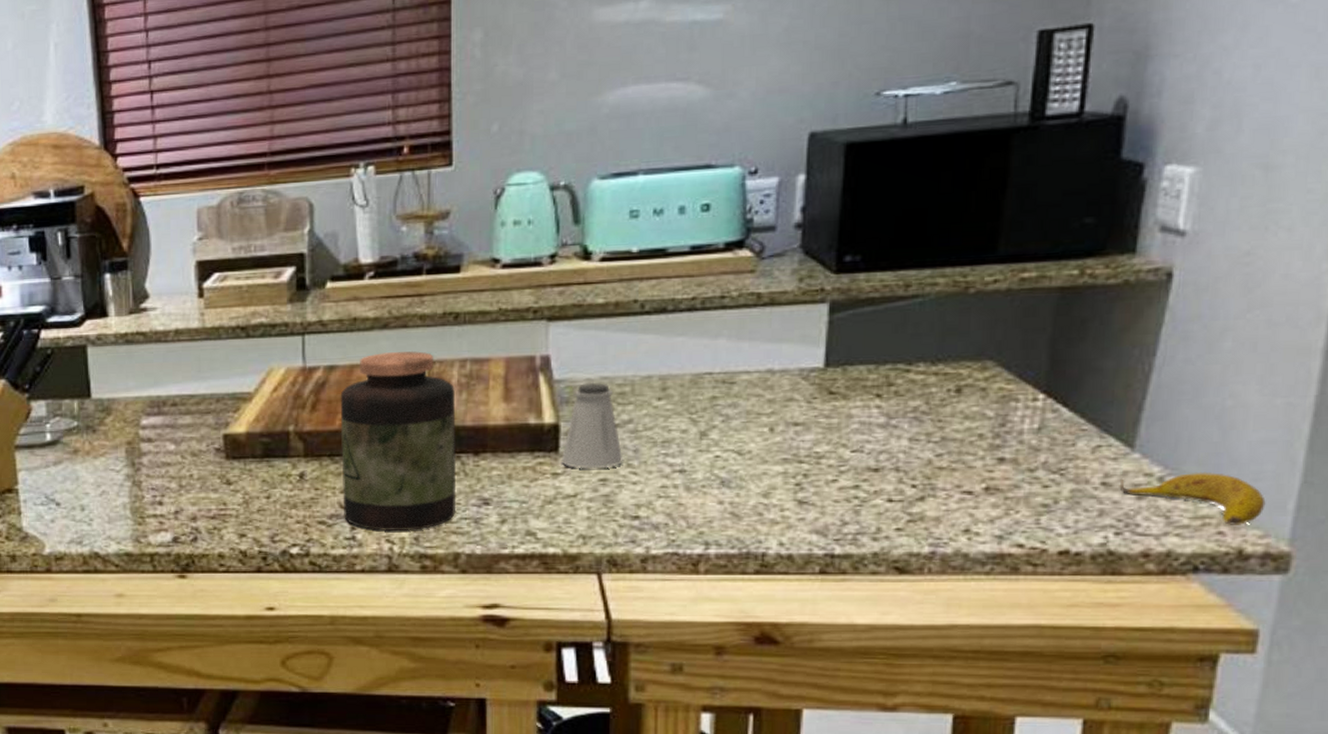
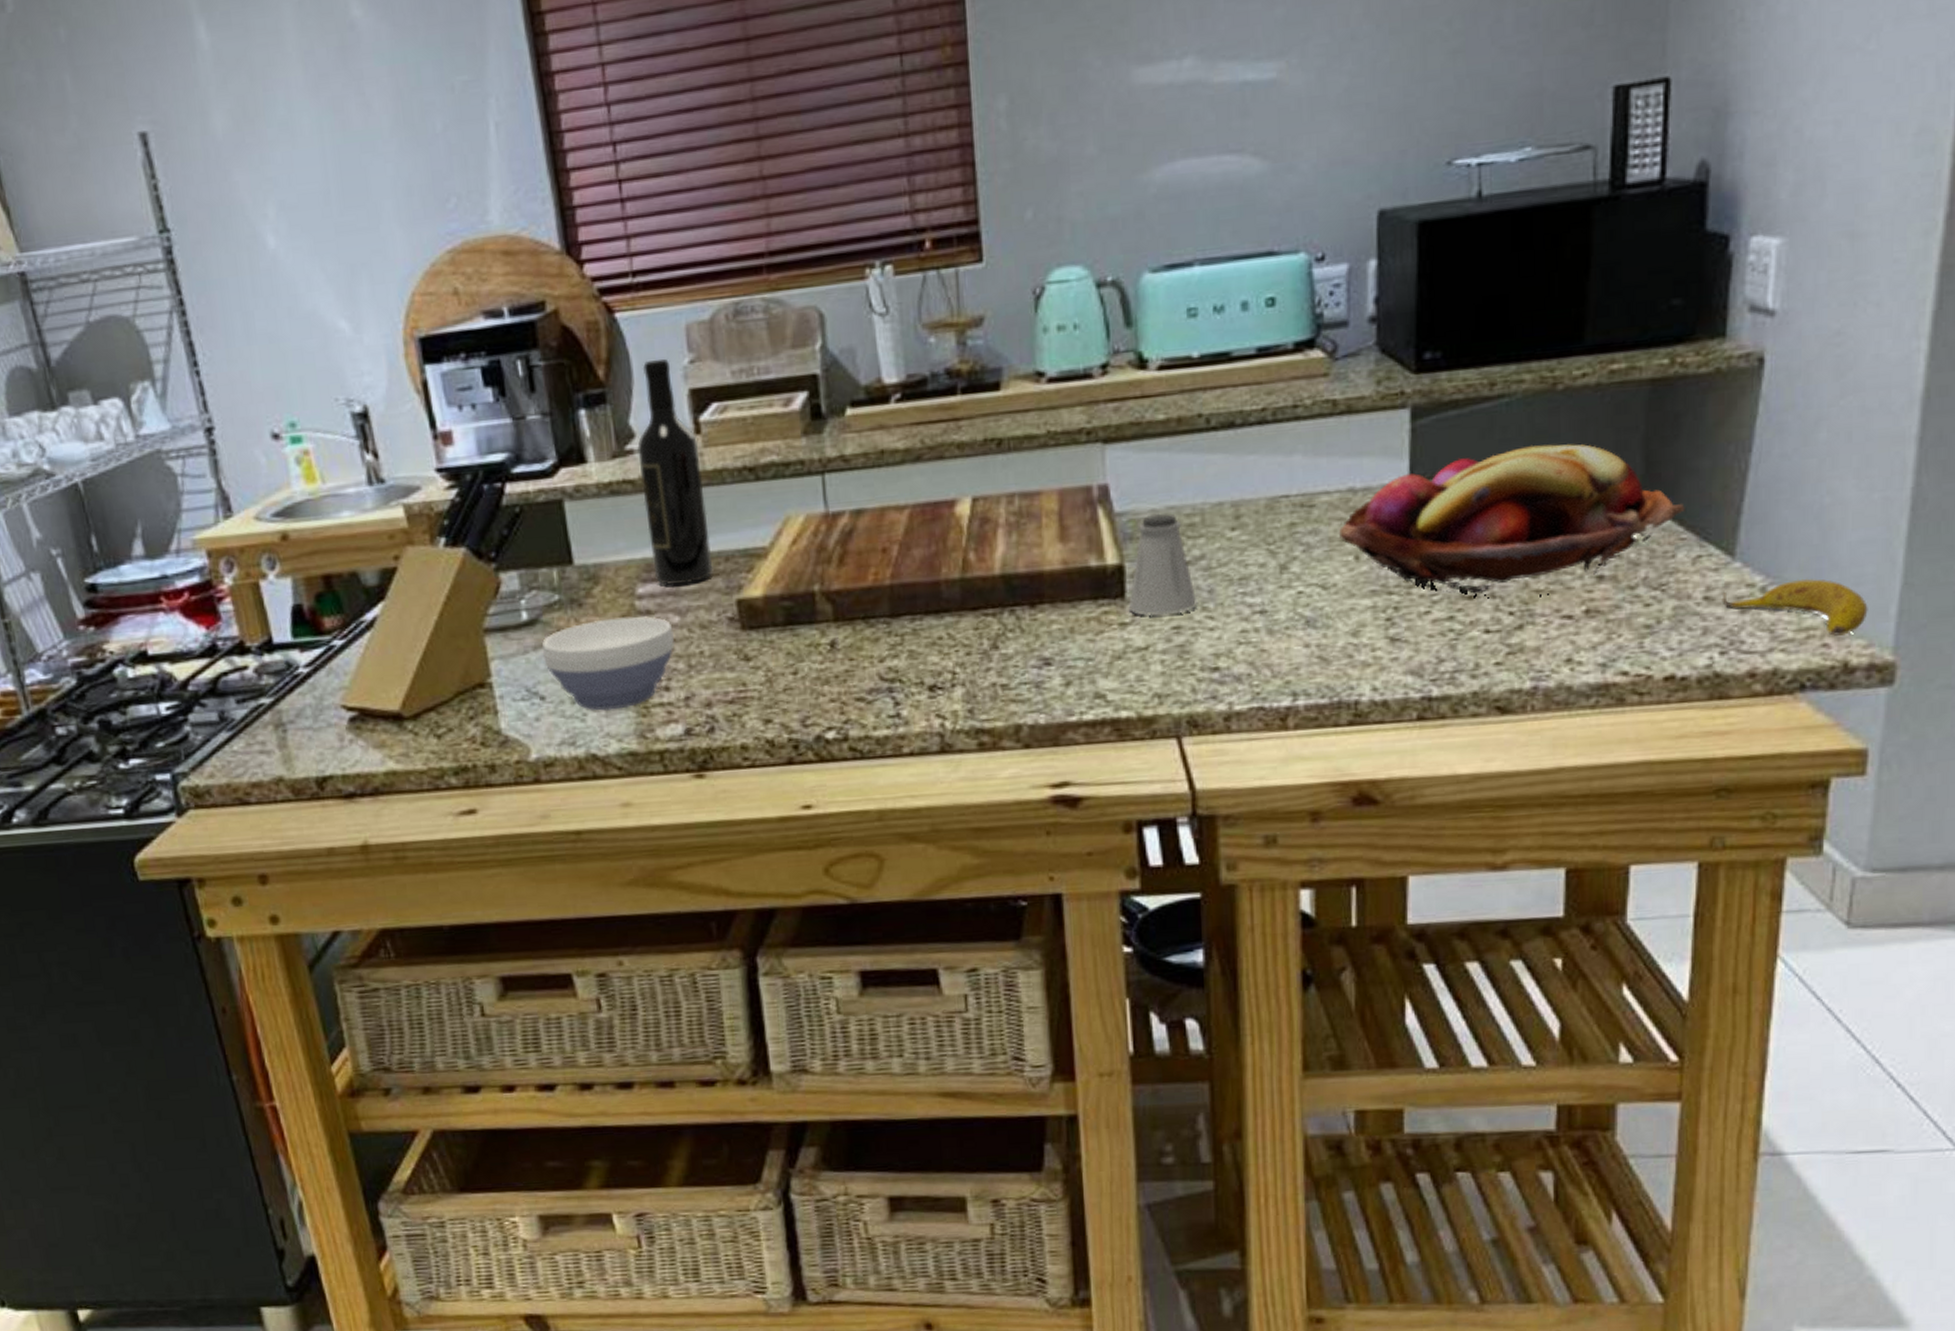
bowl: none [60,443,170,518] -> present [542,616,676,711]
wine bottle: none [149,235,206,420] -> present [636,358,714,586]
jar: present [340,350,457,531] -> none [871,486,1014,704]
fruit basket: none [755,340,1088,472] -> present [1338,444,1685,599]

